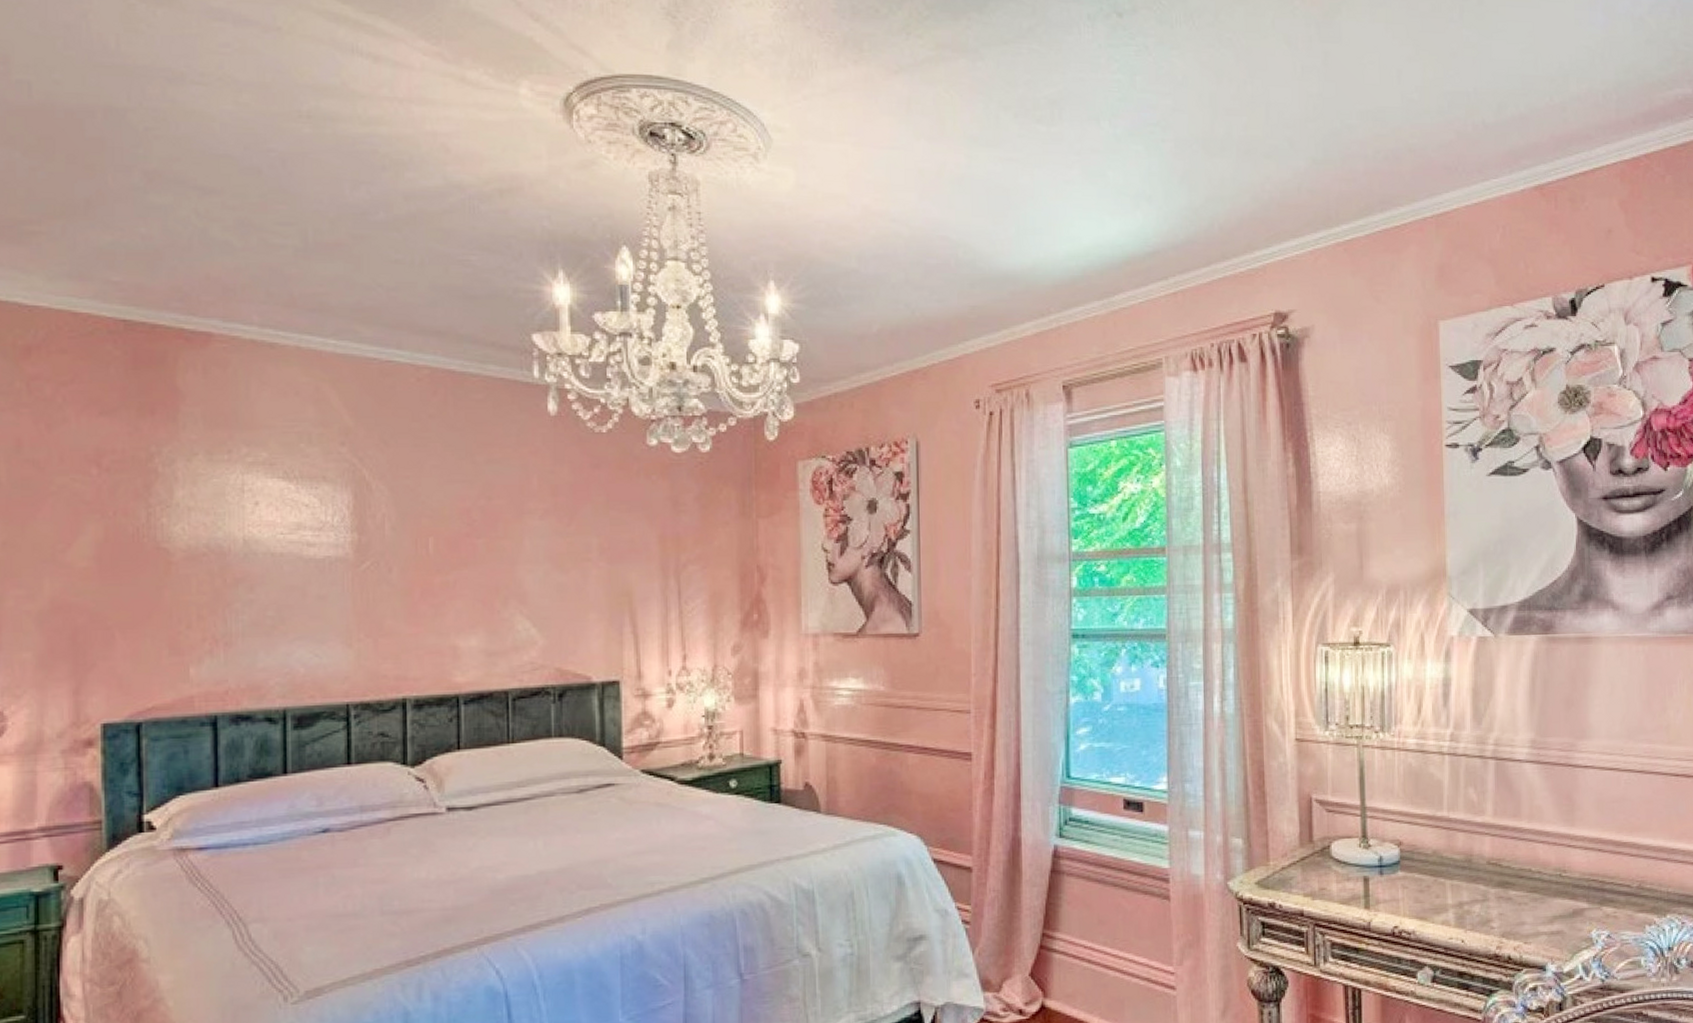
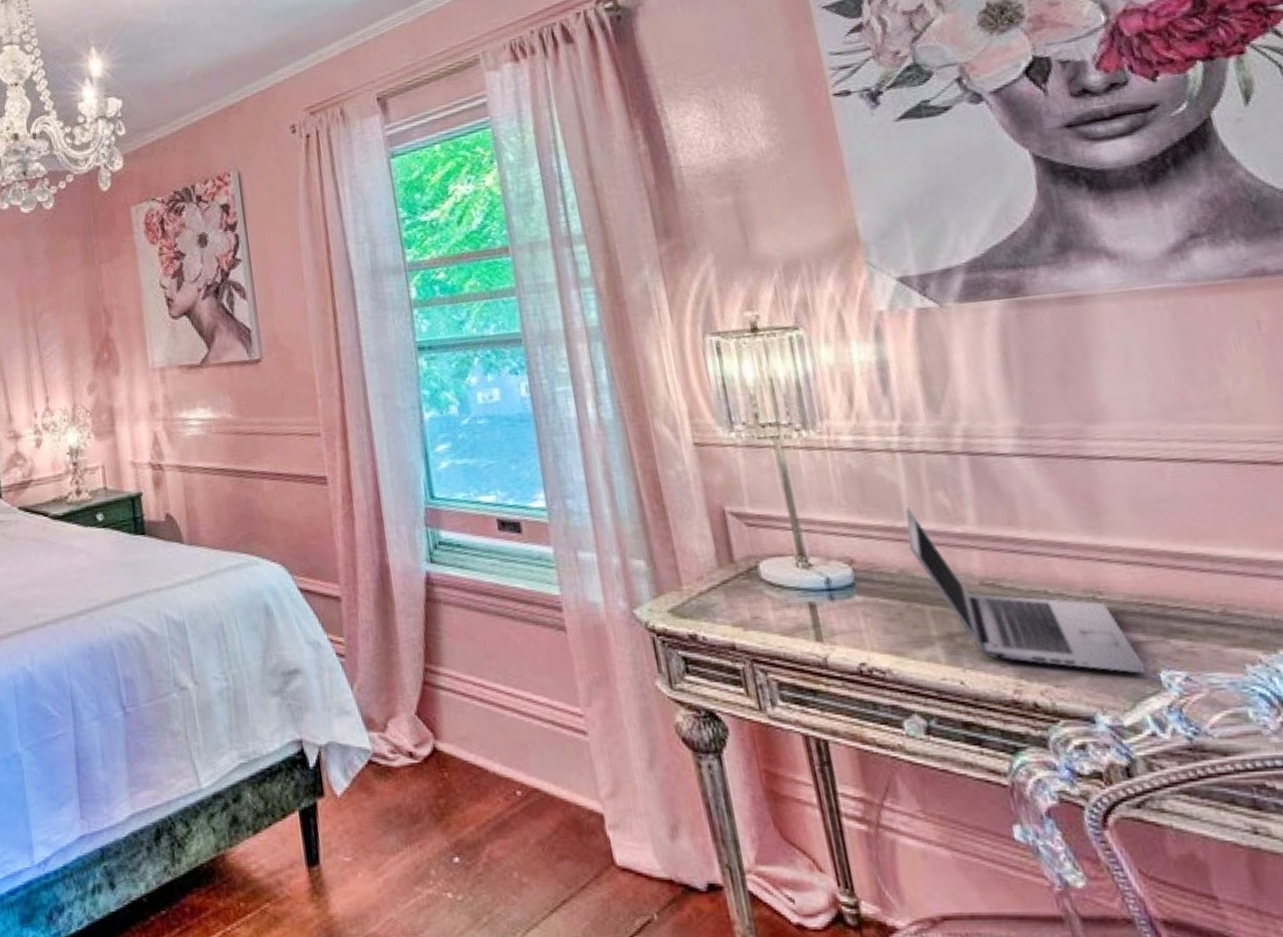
laptop: none [1442,800,1584,933] -> present [904,507,1146,674]

